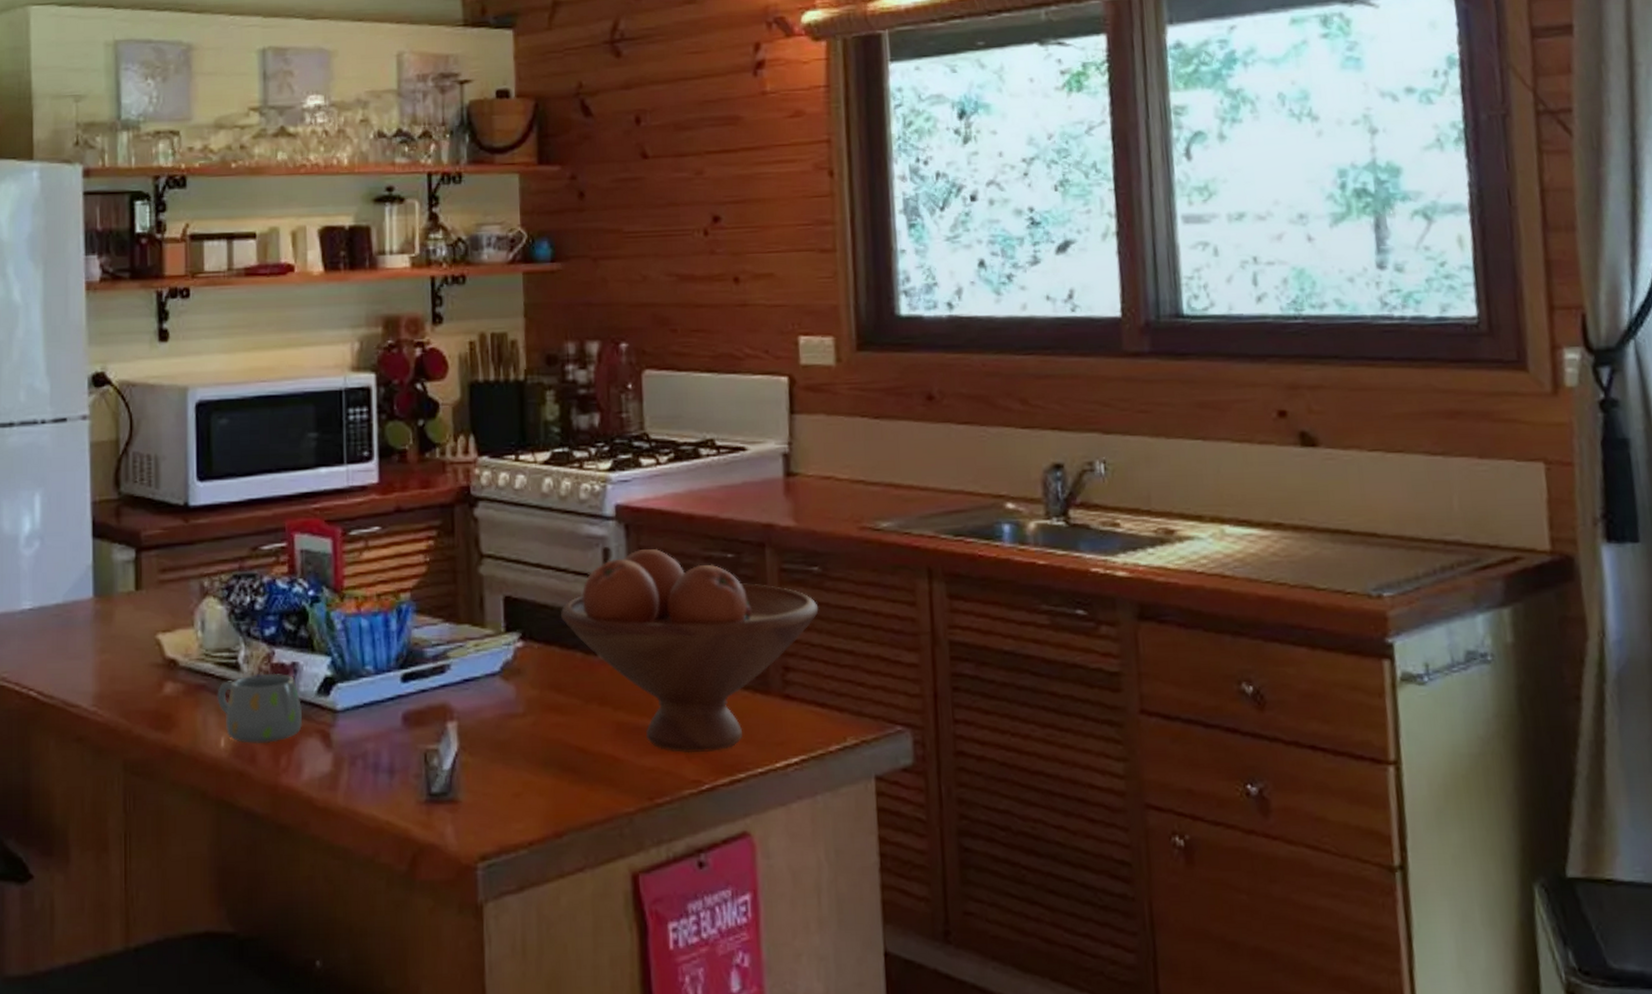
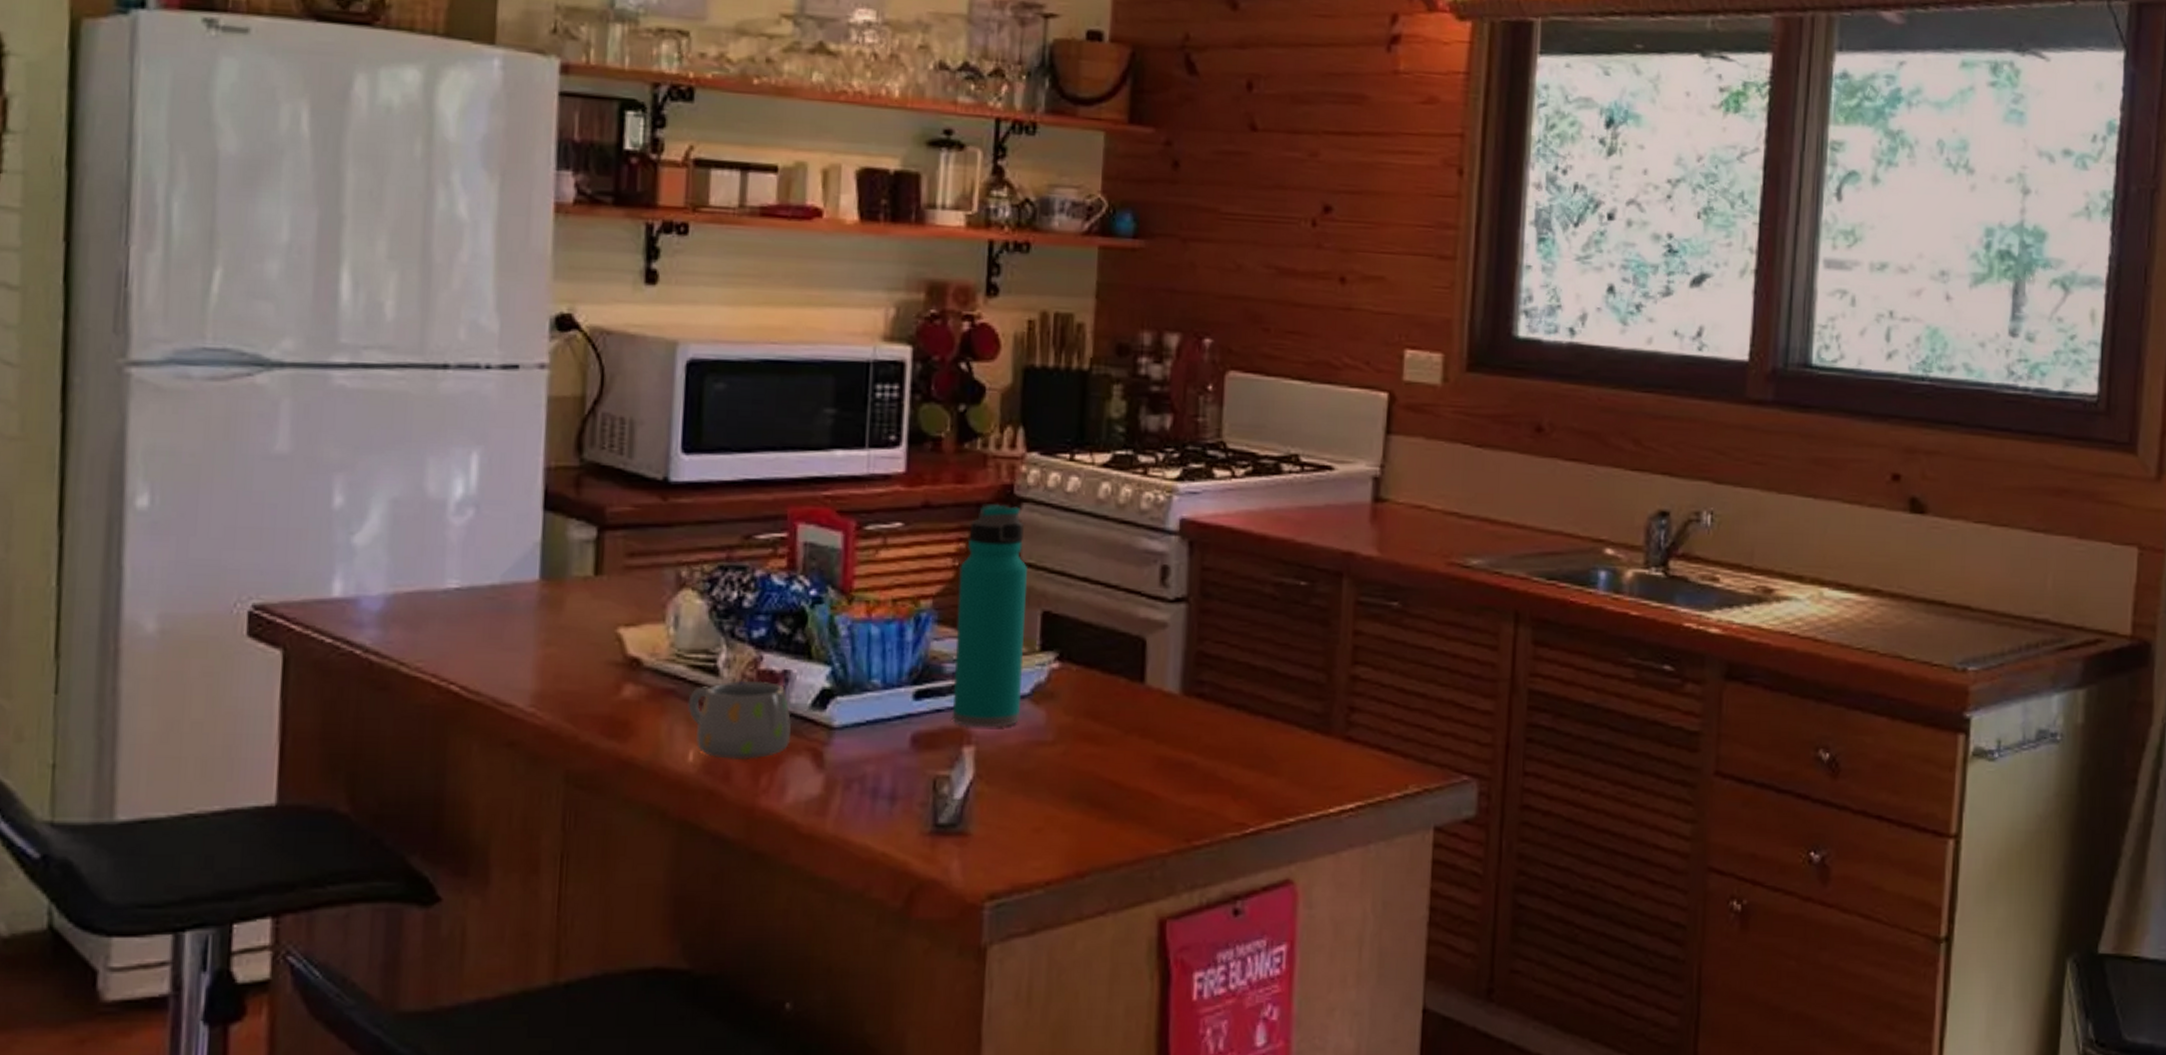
water bottle: none [431,503,493,705] -> present [951,503,1027,728]
fruit bowl: present [561,549,819,754] -> none [1106,570,1394,794]

